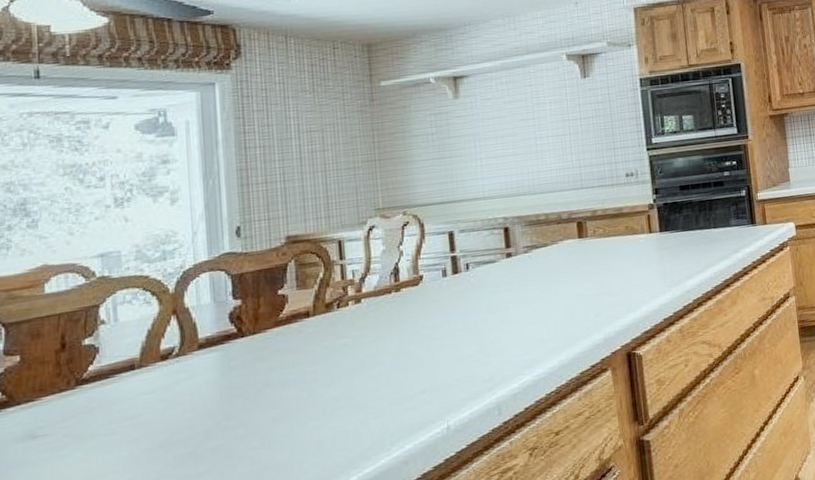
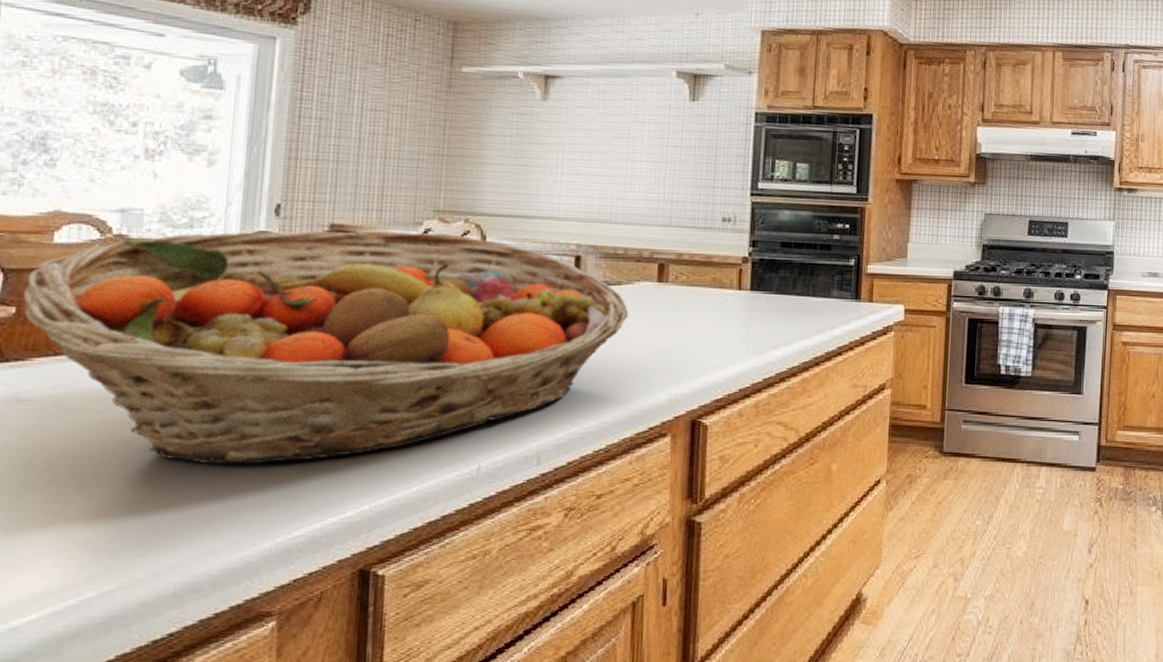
fruit basket: none [25,227,558,466] -> present [23,230,629,465]

